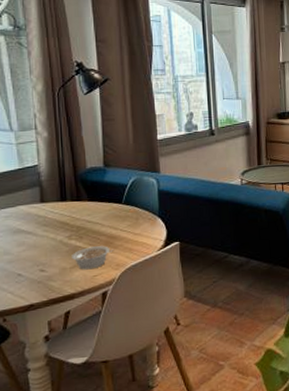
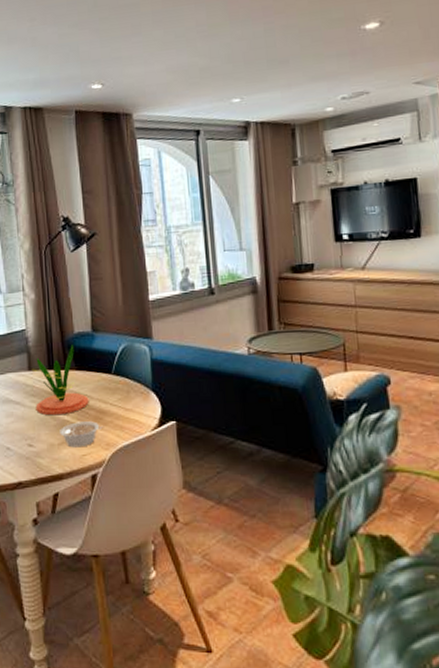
plant: none [45,178,101,243] -> present [32,344,89,416]

